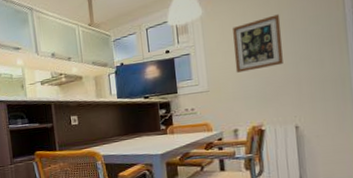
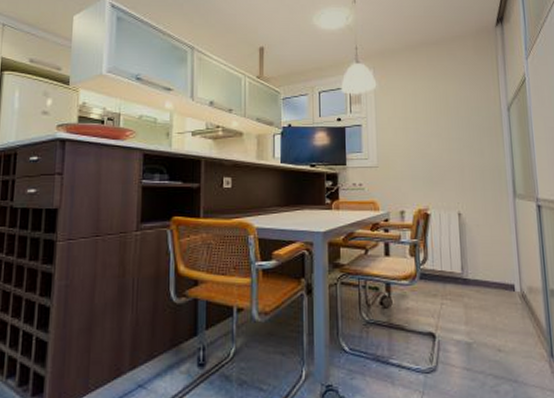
wall art: present [233,14,283,73] -> none [403,100,449,151]

